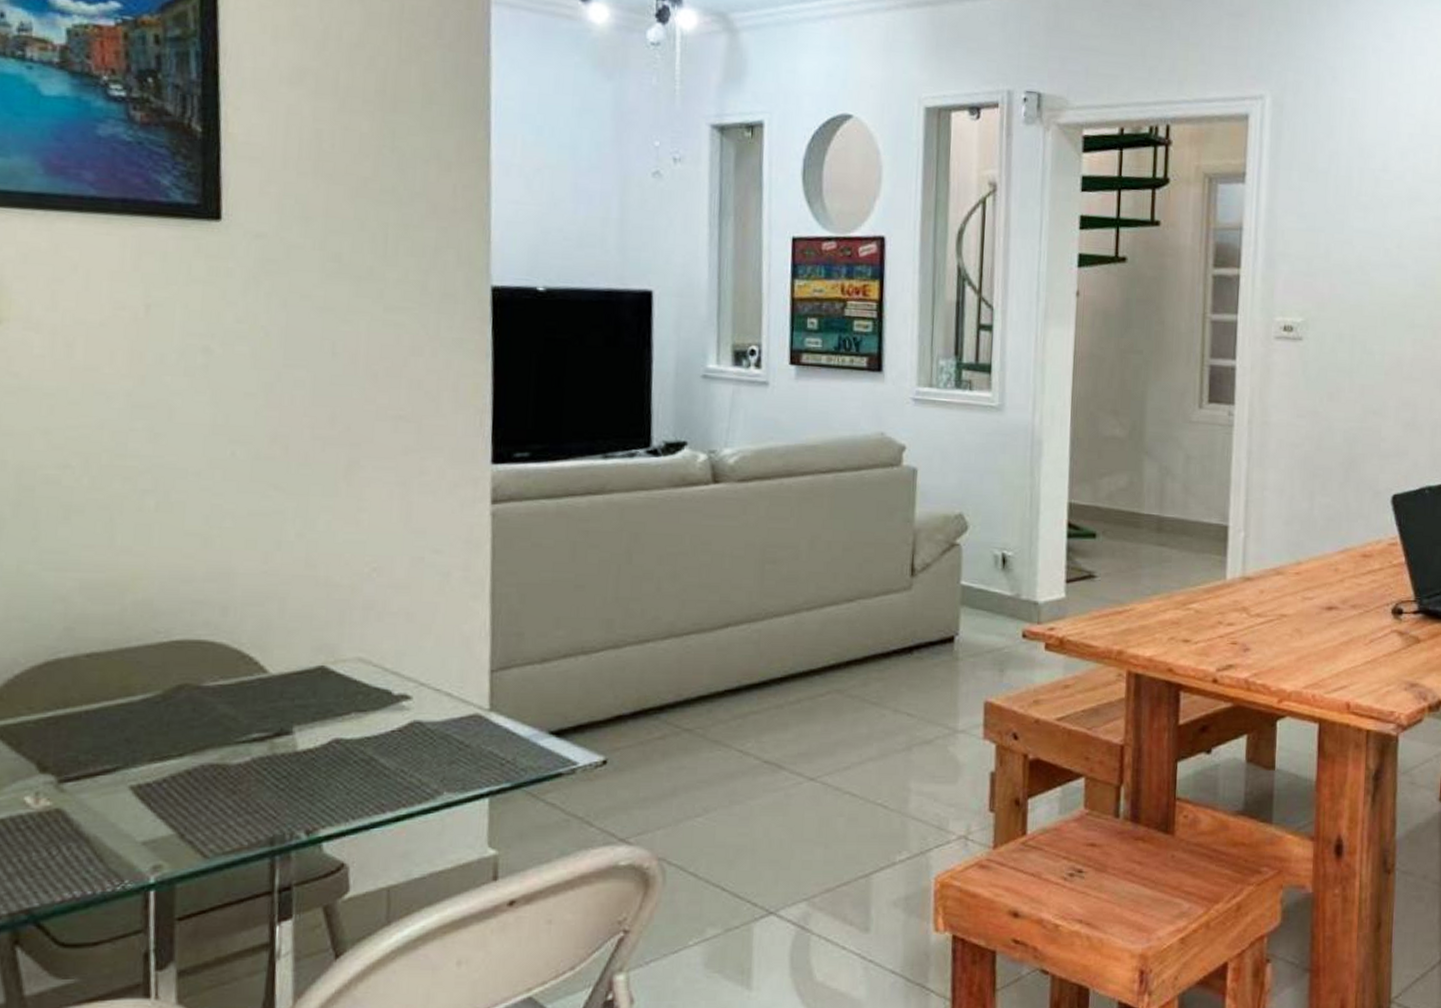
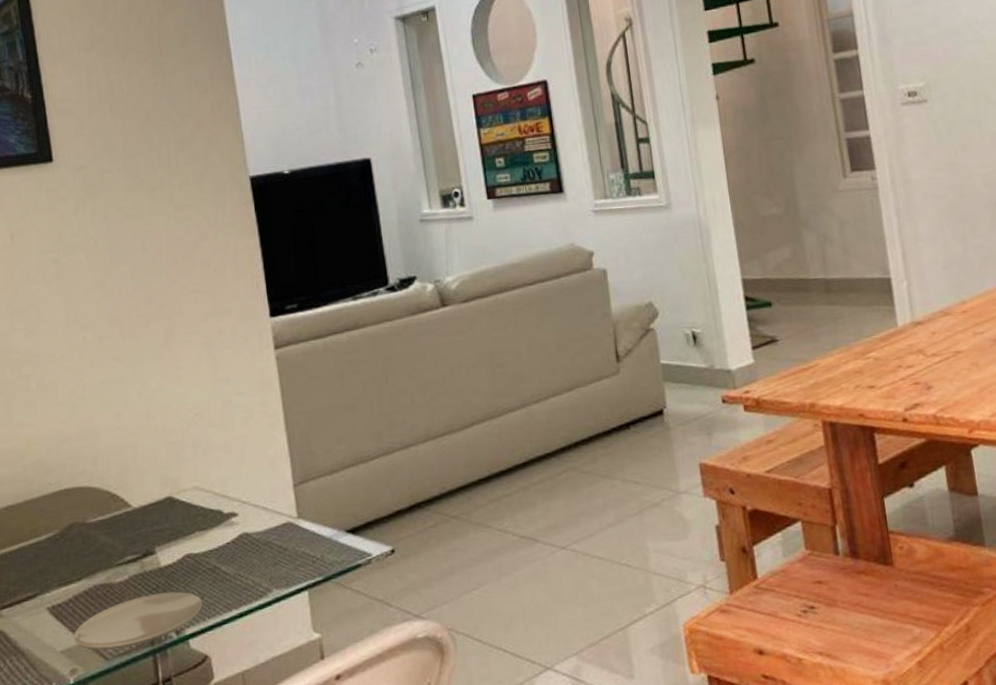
plate: none [162,782,348,846] -> present [73,591,203,651]

